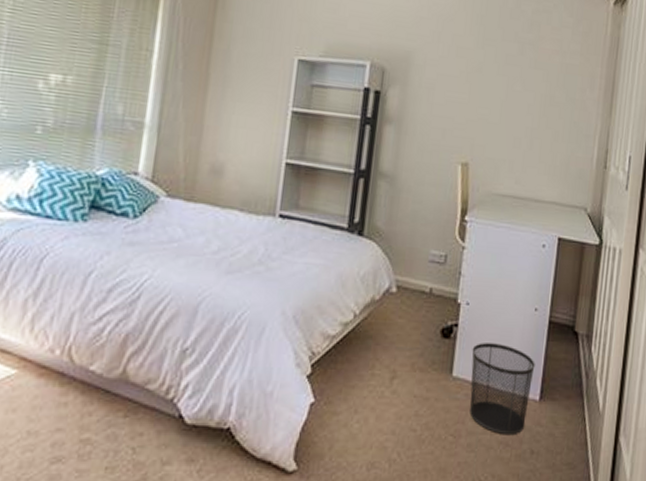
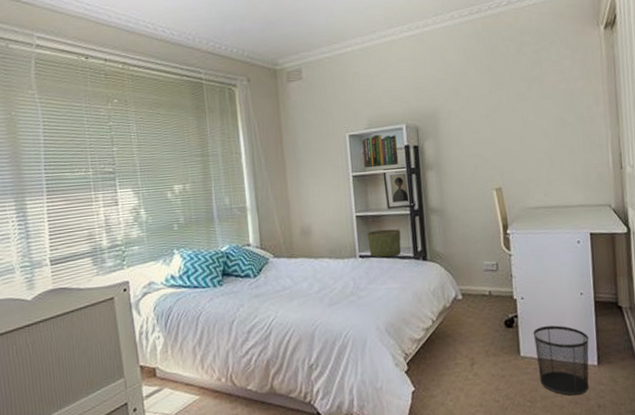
basket: none [293,185,339,224] -> present [367,228,402,258]
books: none [308,66,357,110] -> present [362,134,399,168]
picture frame: none [327,111,364,166] -> present [382,167,416,209]

